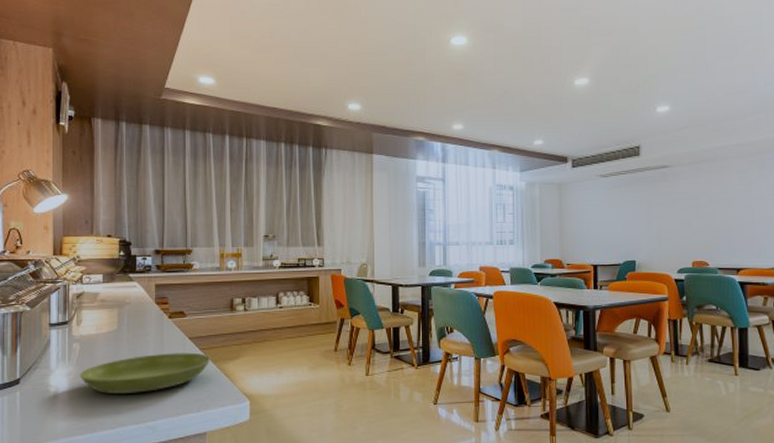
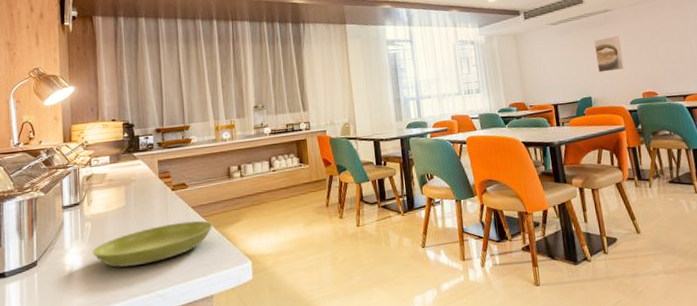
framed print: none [646,196,676,235] -> present [594,35,624,73]

